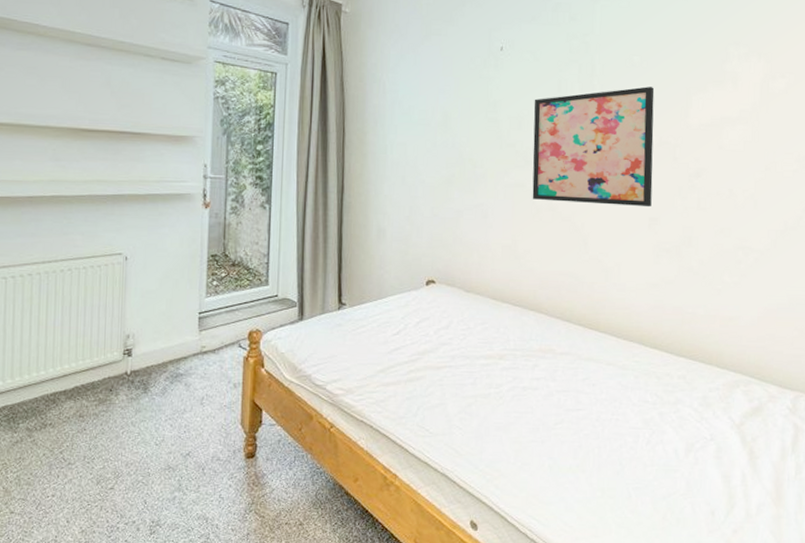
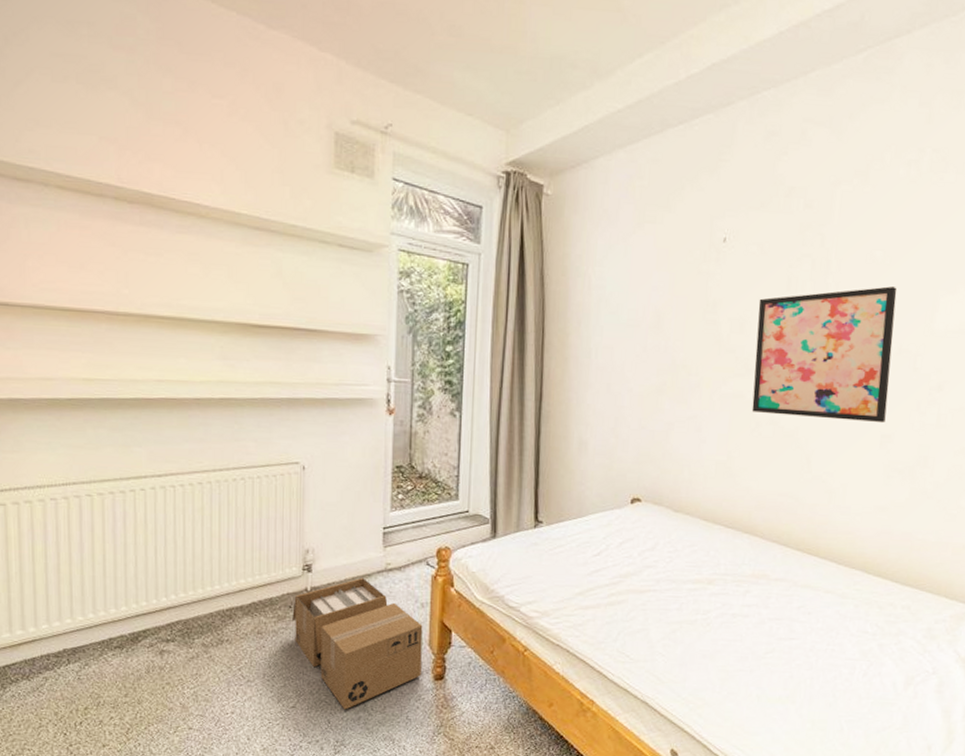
cardboard box: none [112,360,235,490] -> present [292,577,423,710]

